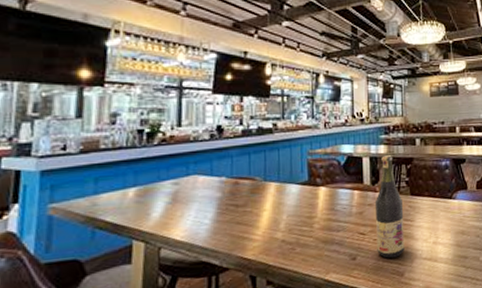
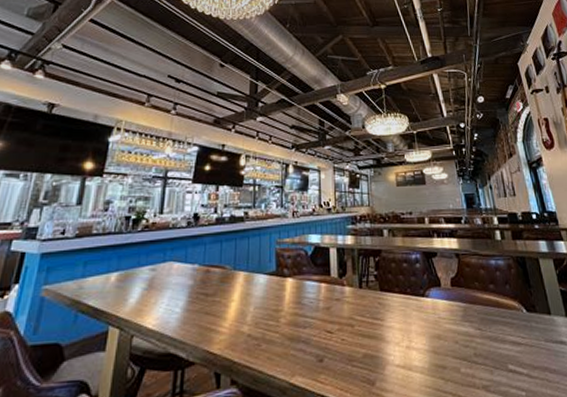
wine bottle: present [374,155,405,259] -> none [342,246,375,363]

